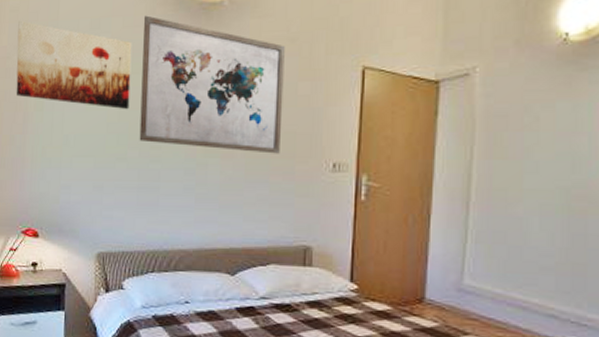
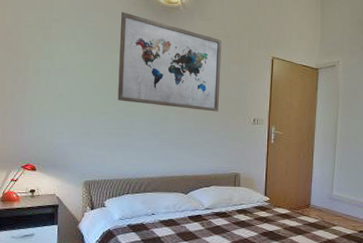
wall art: present [16,20,132,110] -> none [17,7,112,78]

